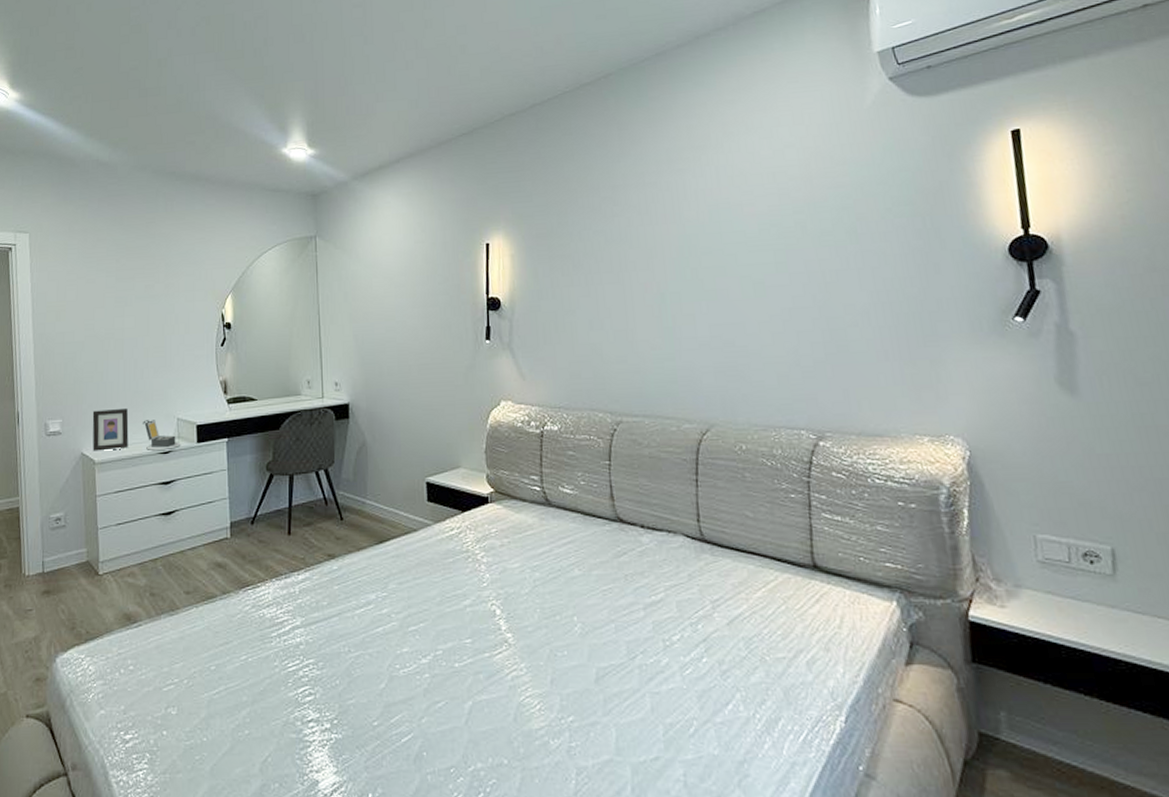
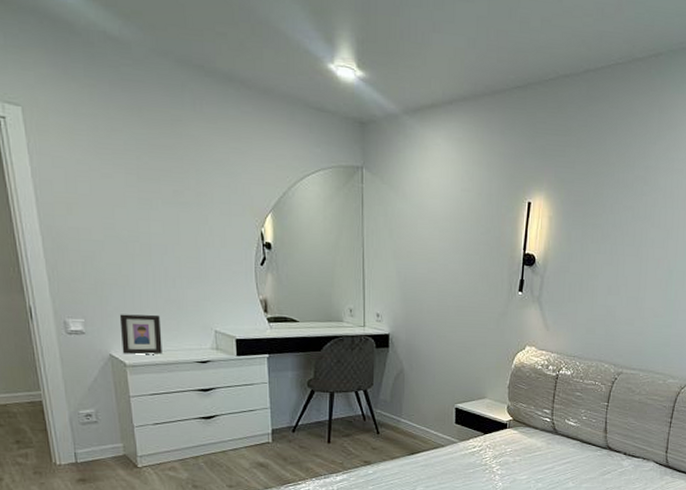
jewelry box: present [143,420,181,451] -> none [177,329,220,360]

